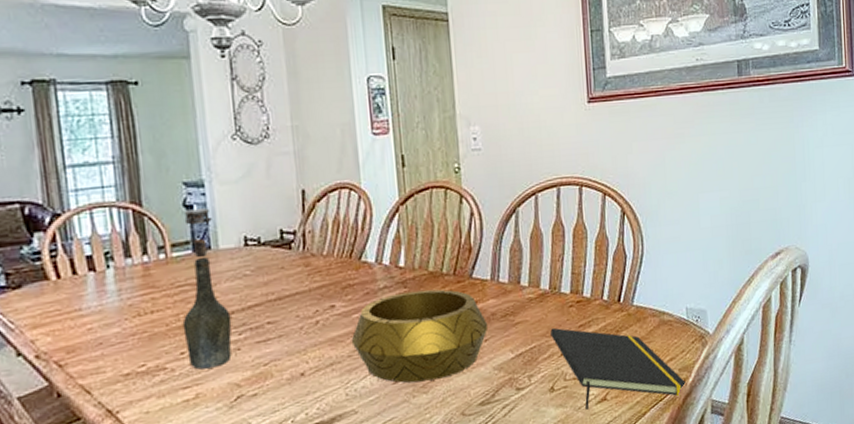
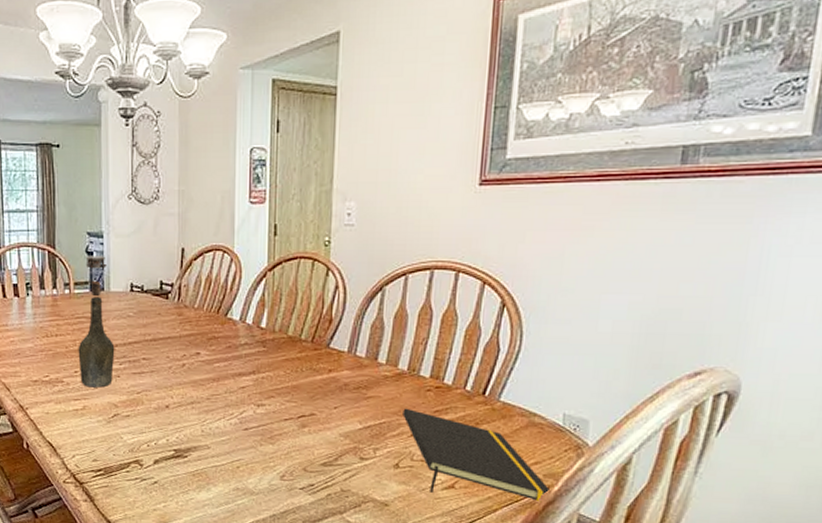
decorative bowl: present [351,289,488,383] -> none [211,351,340,434]

